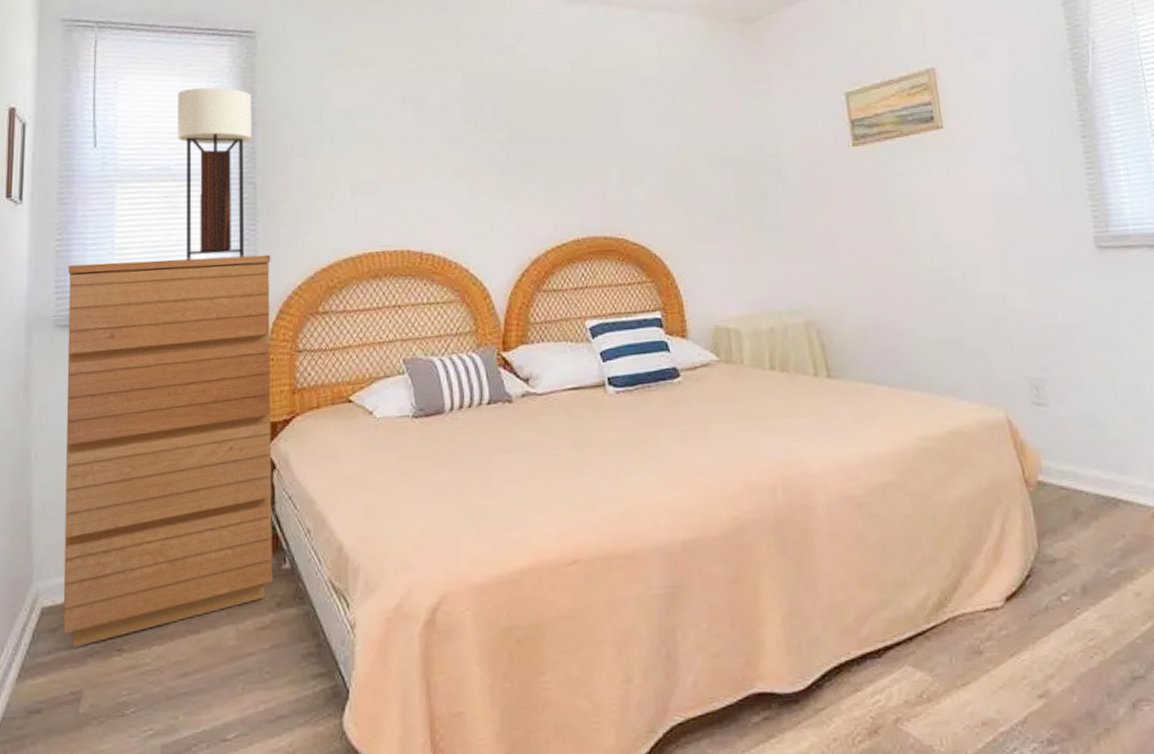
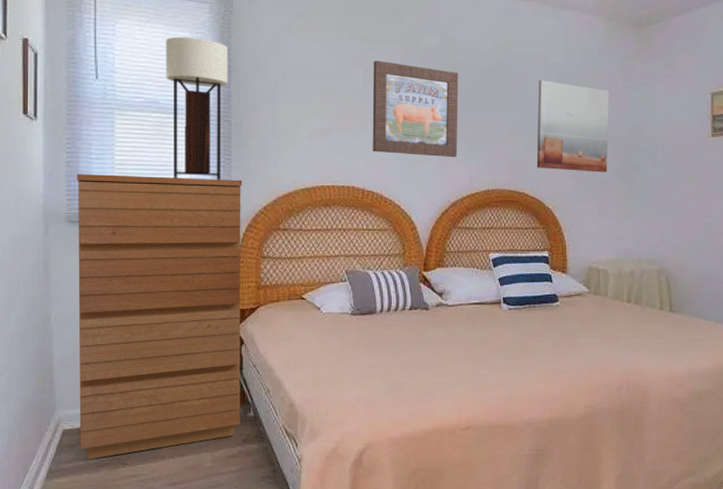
wall art: none [426,93,535,205] -> present [372,60,459,157]
wall art: none [629,97,727,206] -> present [536,79,609,173]

